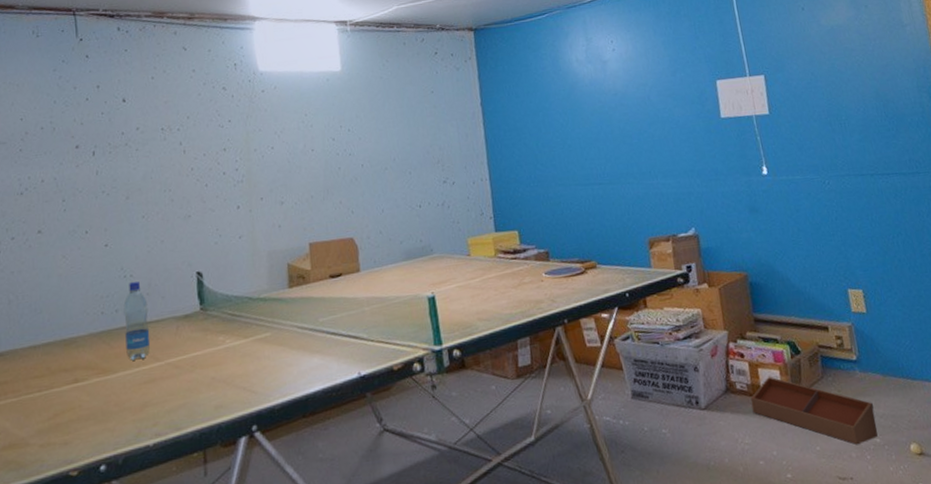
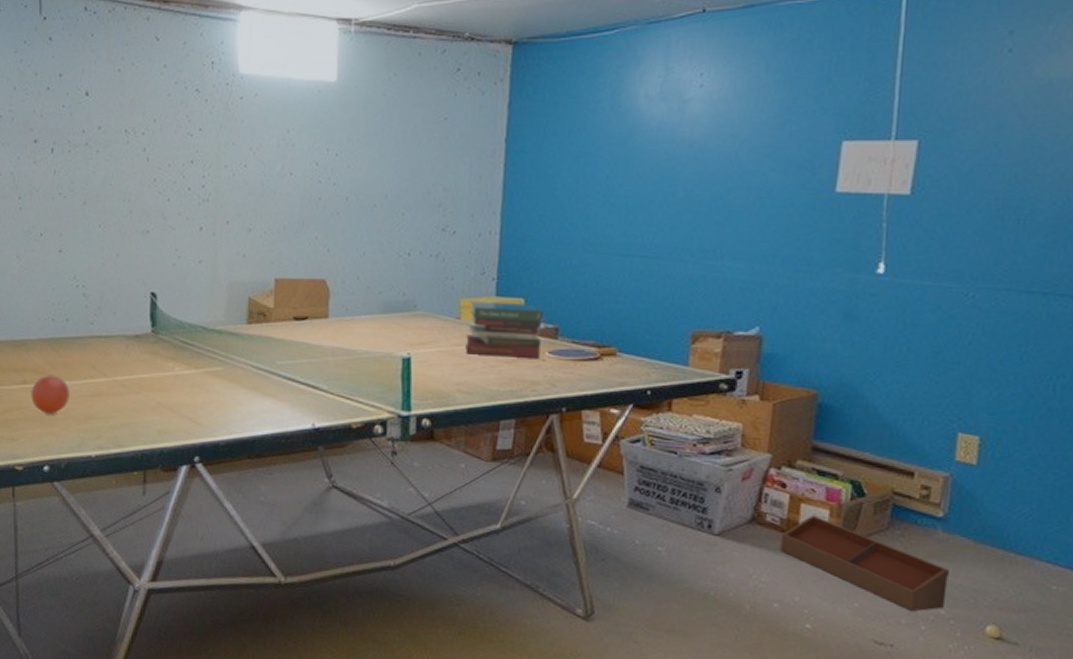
ball: none [83,368,123,410] -> present [31,375,70,415]
bottle: present [123,282,151,361] -> none [74,293,99,372]
books: none [476,234,539,286] -> present [465,301,543,360]

